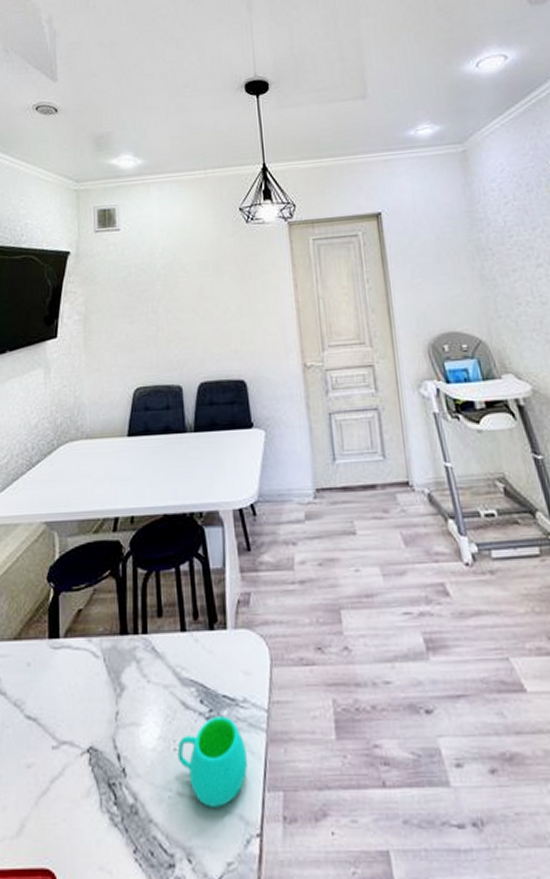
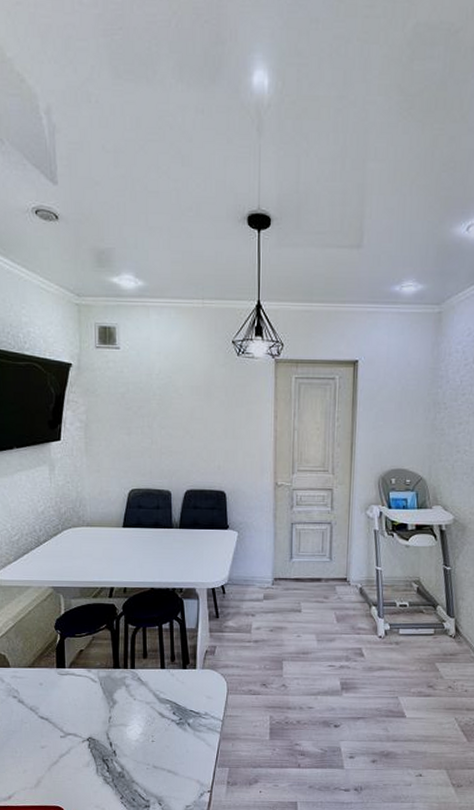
mug: present [177,715,248,807] -> none [154,722,206,775]

